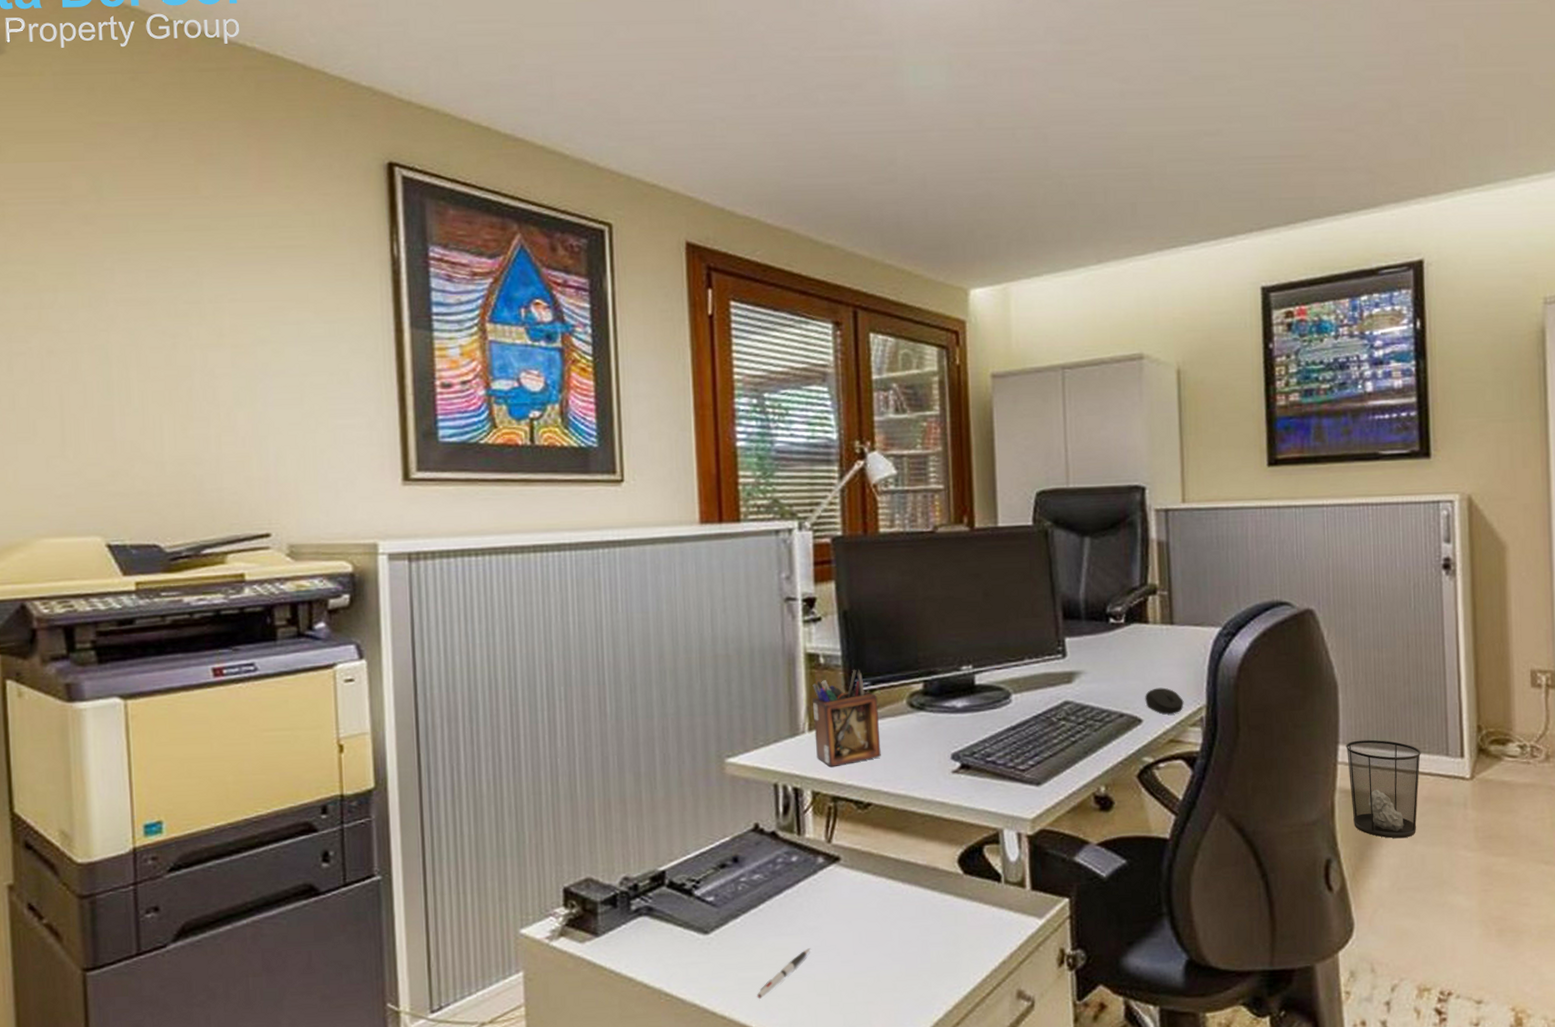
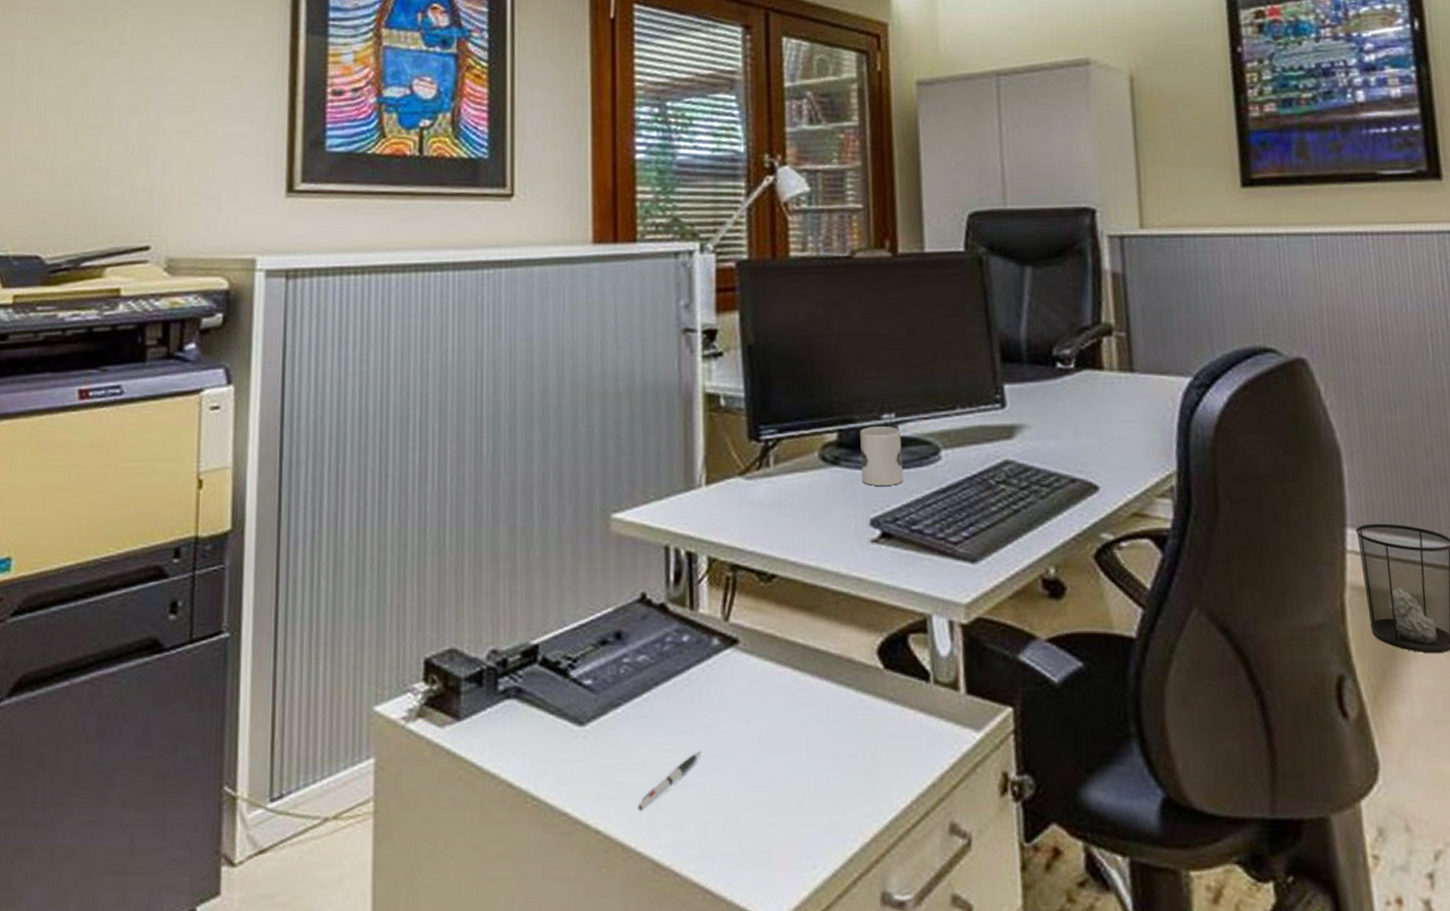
desk organizer: present [812,669,881,768] -> none [710,413,788,530]
mug: none [942,676,979,726] -> present [860,427,903,486]
computer mouse: present [1145,687,1184,714] -> none [1101,448,1150,481]

